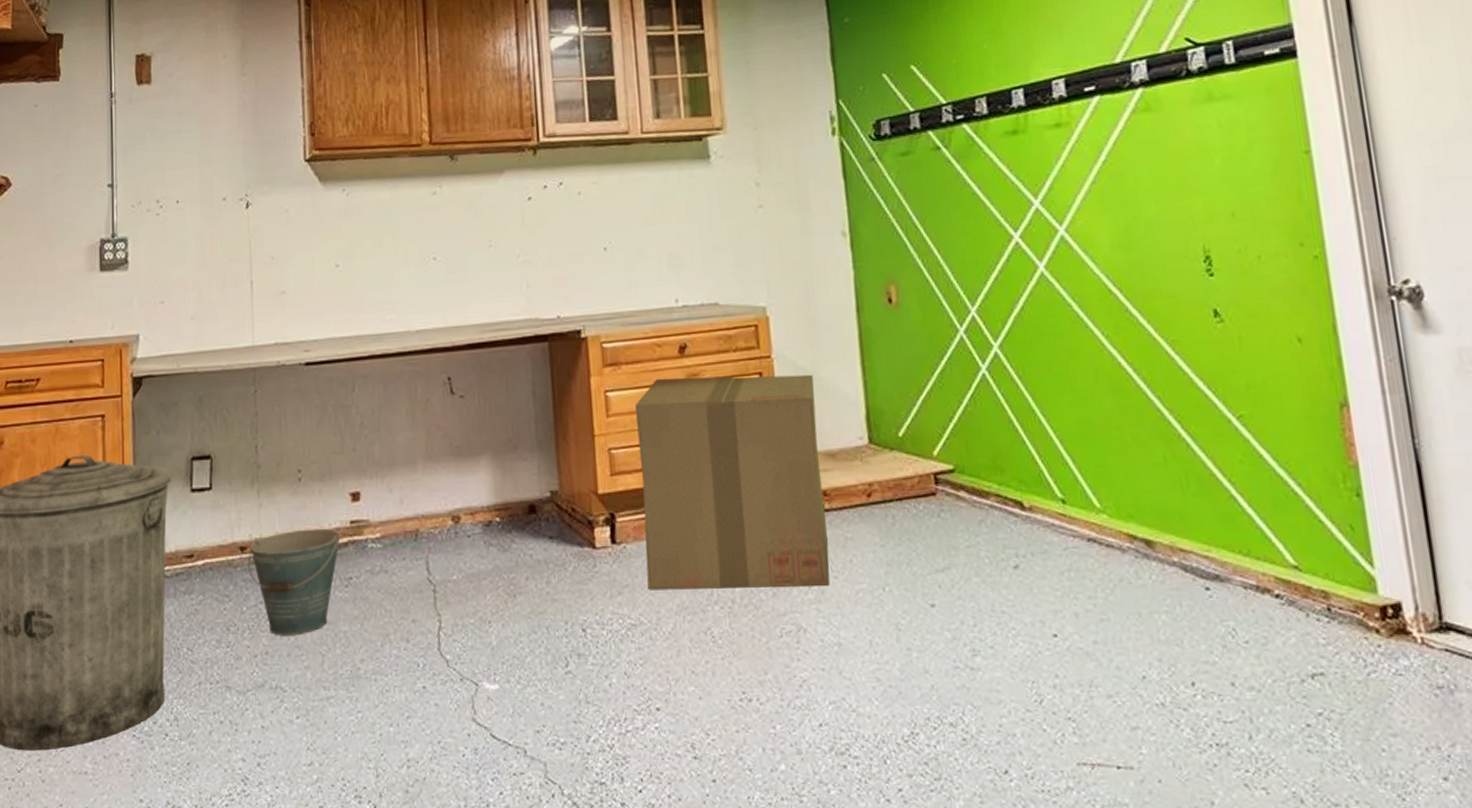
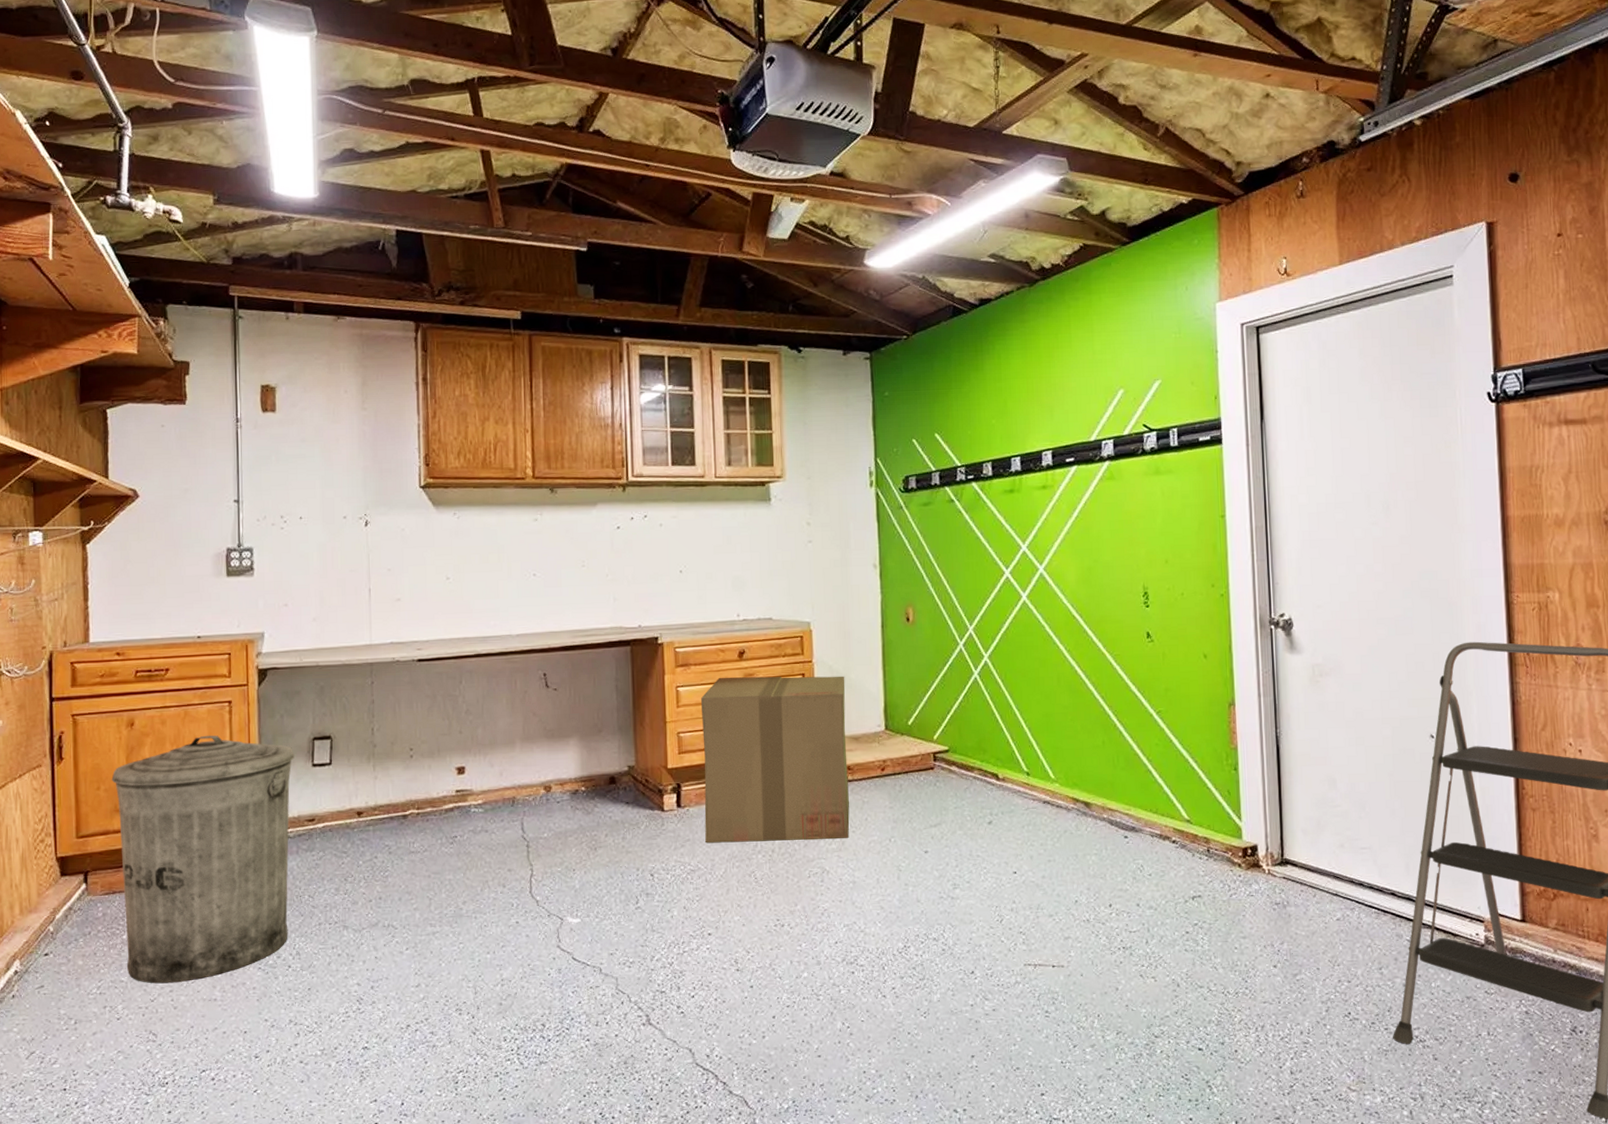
bucket: present [248,528,341,636] -> none [364,796,447,884]

